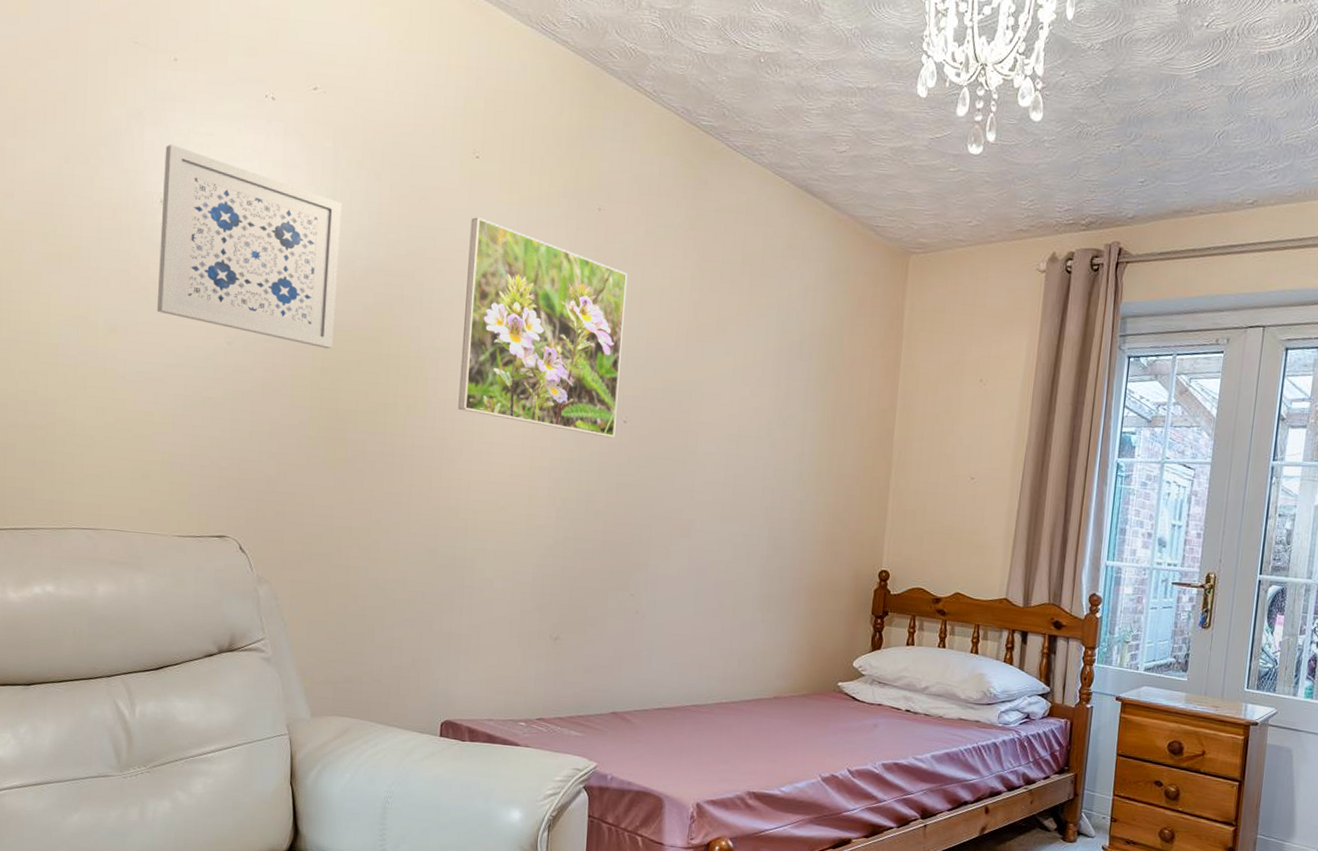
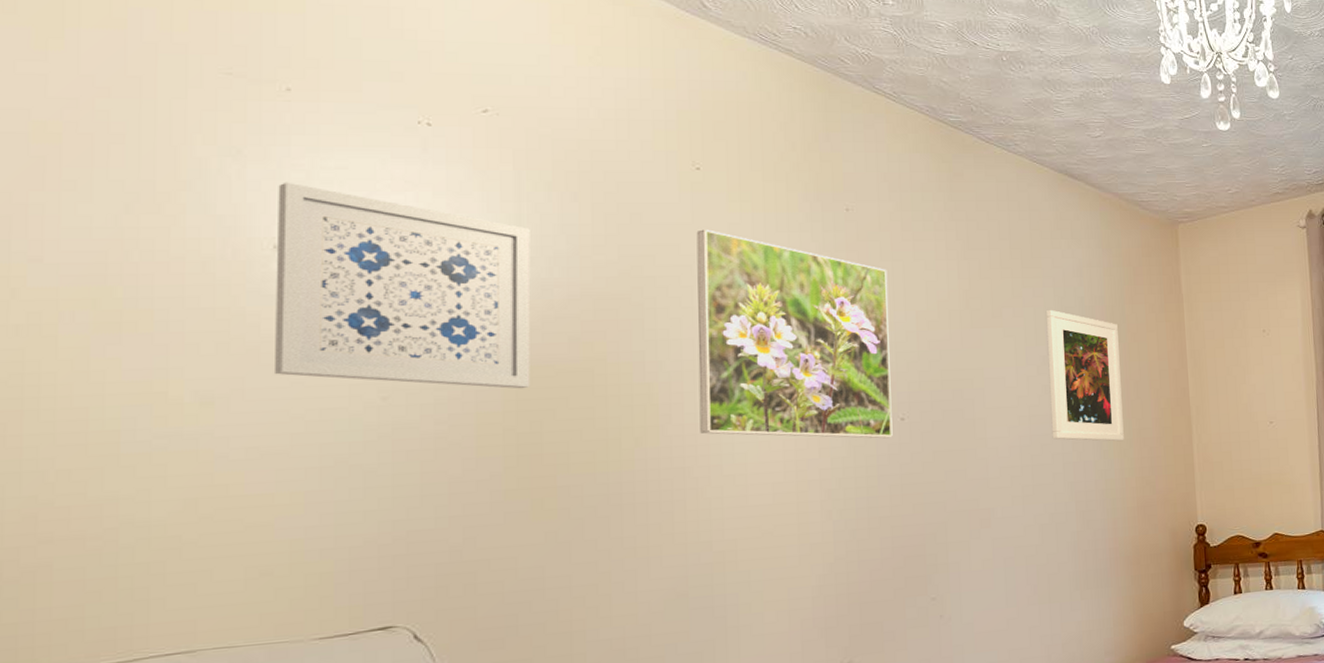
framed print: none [756,332,834,475] -> present [1045,310,1124,442]

